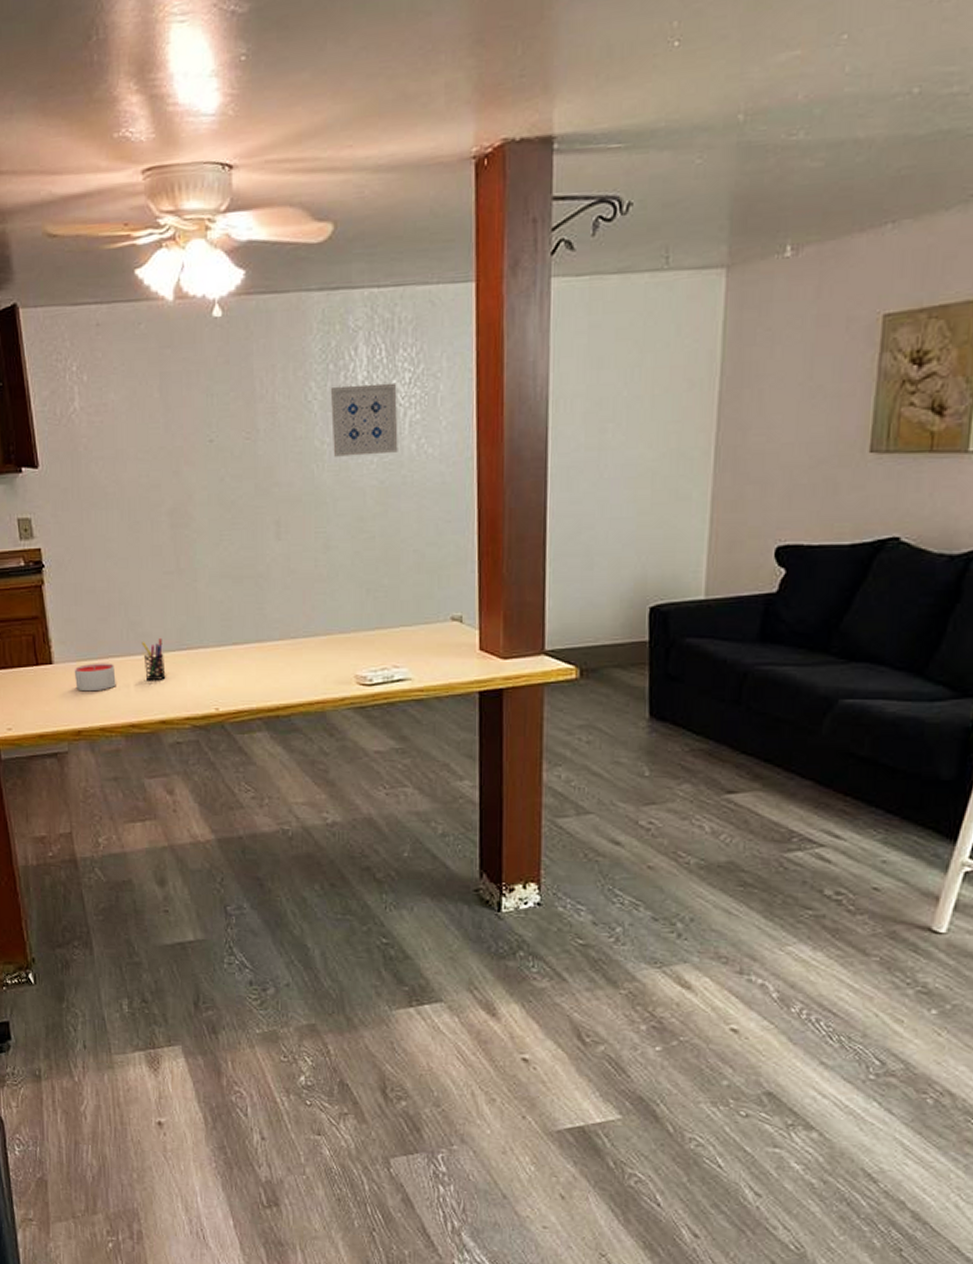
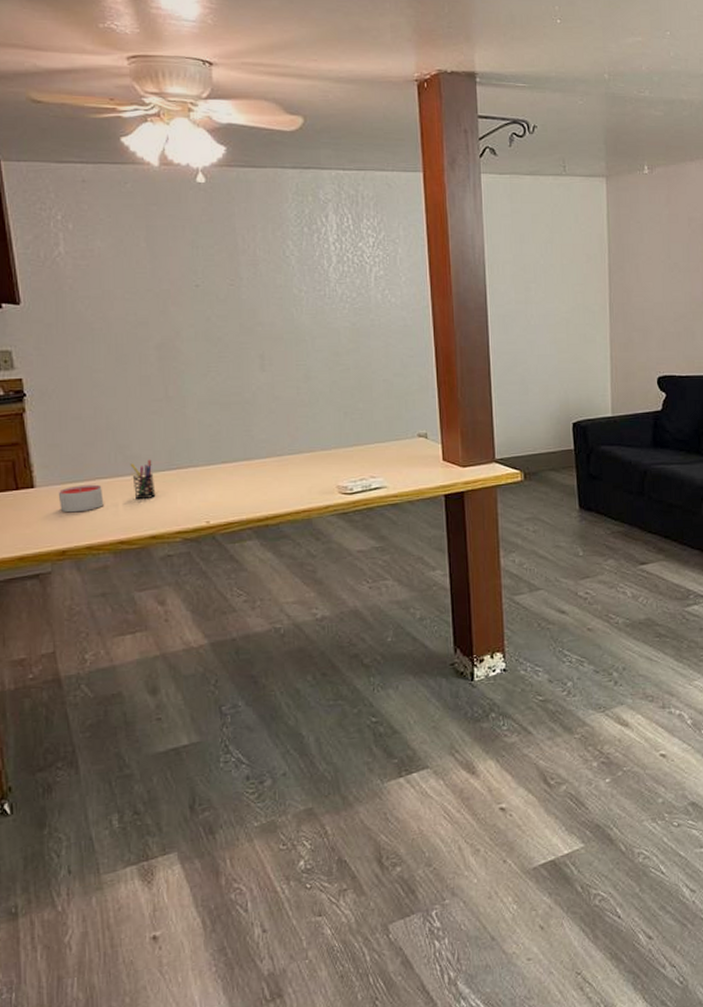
wall art: present [330,382,398,457] -> none [305,245,366,303]

